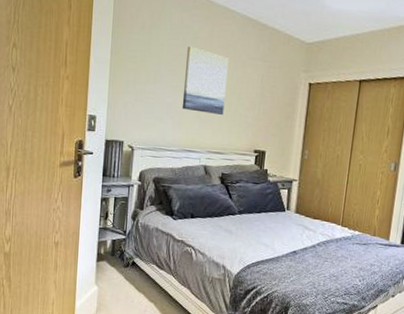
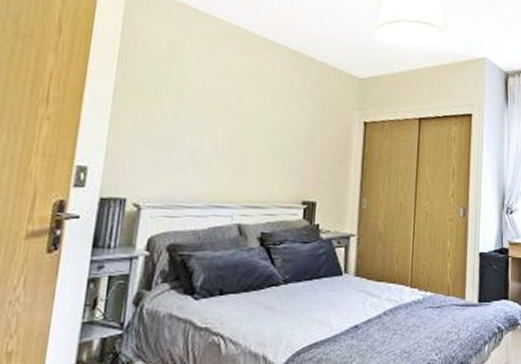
wall art: present [182,46,229,115] -> none [209,80,269,160]

